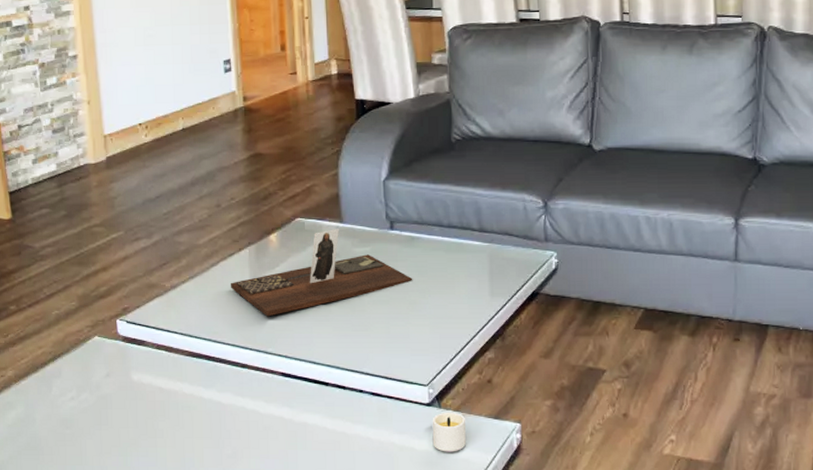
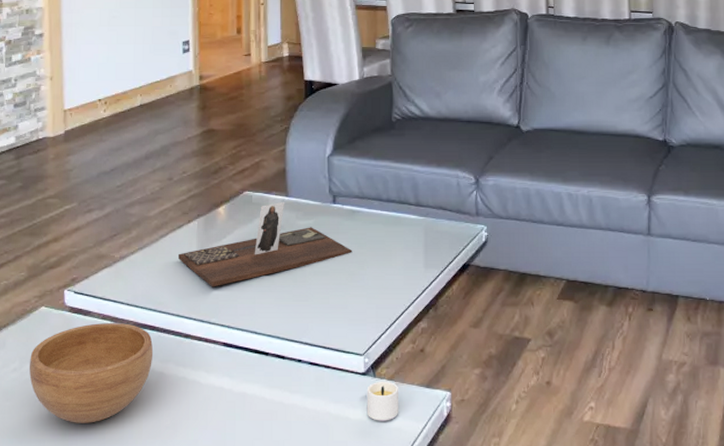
bowl: none [87,353,211,451] -> present [29,323,154,423]

